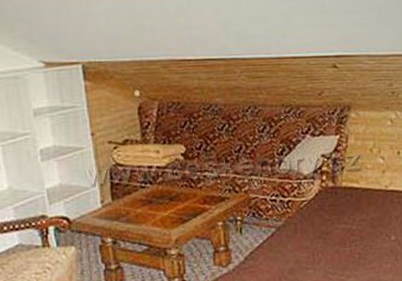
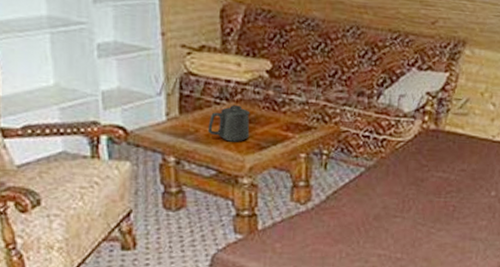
mug: none [137,187,173,219] -> present [207,105,251,142]

